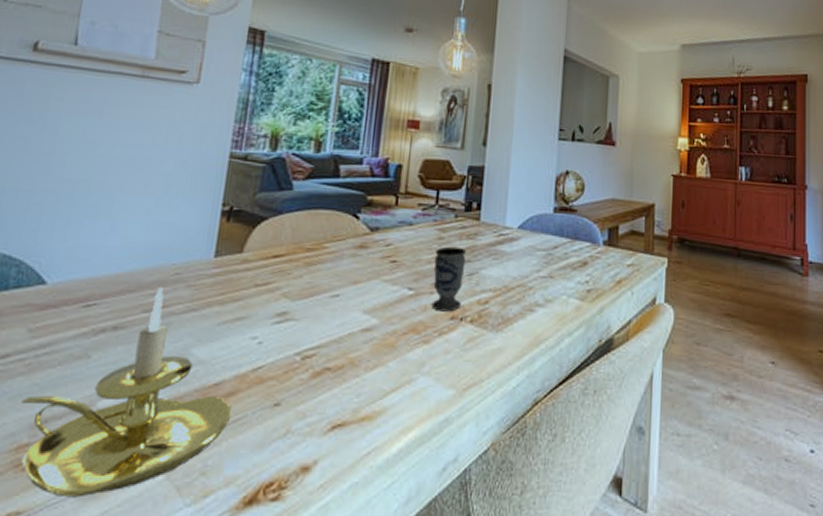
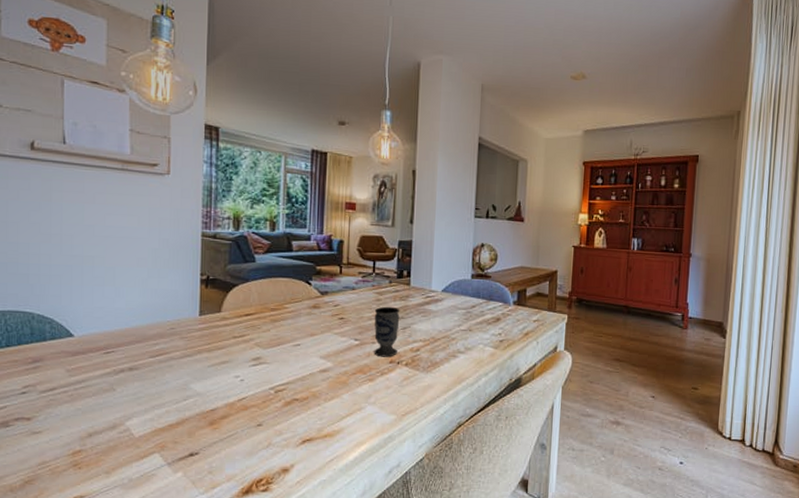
candle holder: present [21,287,231,498] -> none [71,339,225,487]

